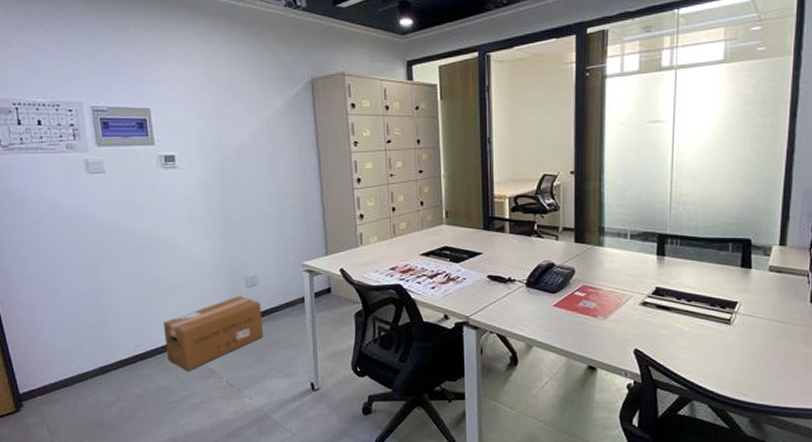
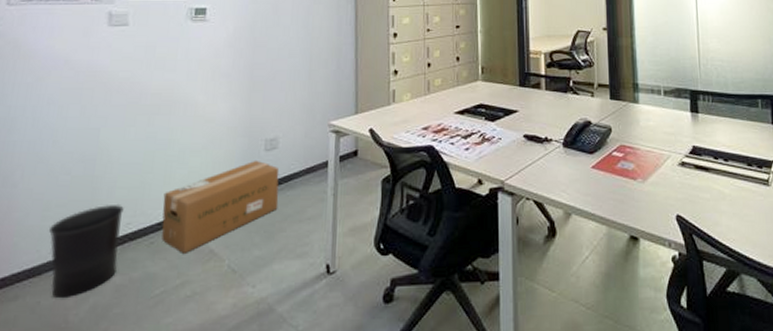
waste bin: none [72,330,134,402] -> present [48,203,124,298]

